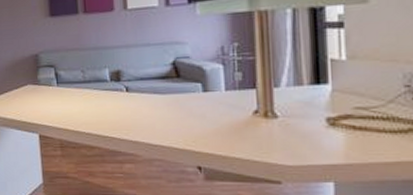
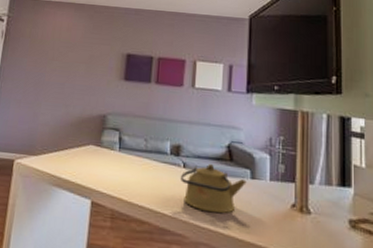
kettle: none [124,84,199,130] -> present [180,164,247,214]

